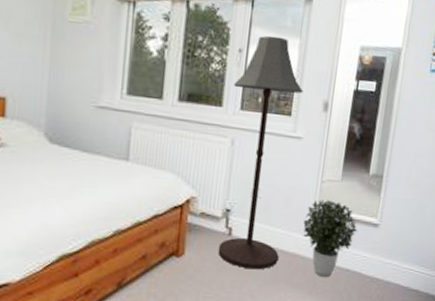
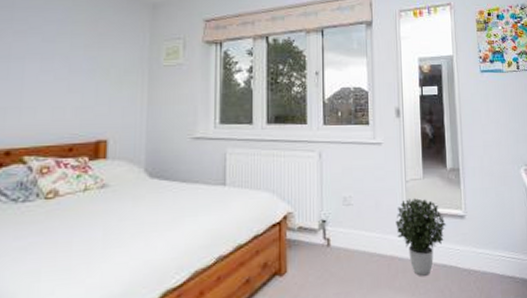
floor lamp: present [218,35,303,270] -> none [314,58,378,279]

